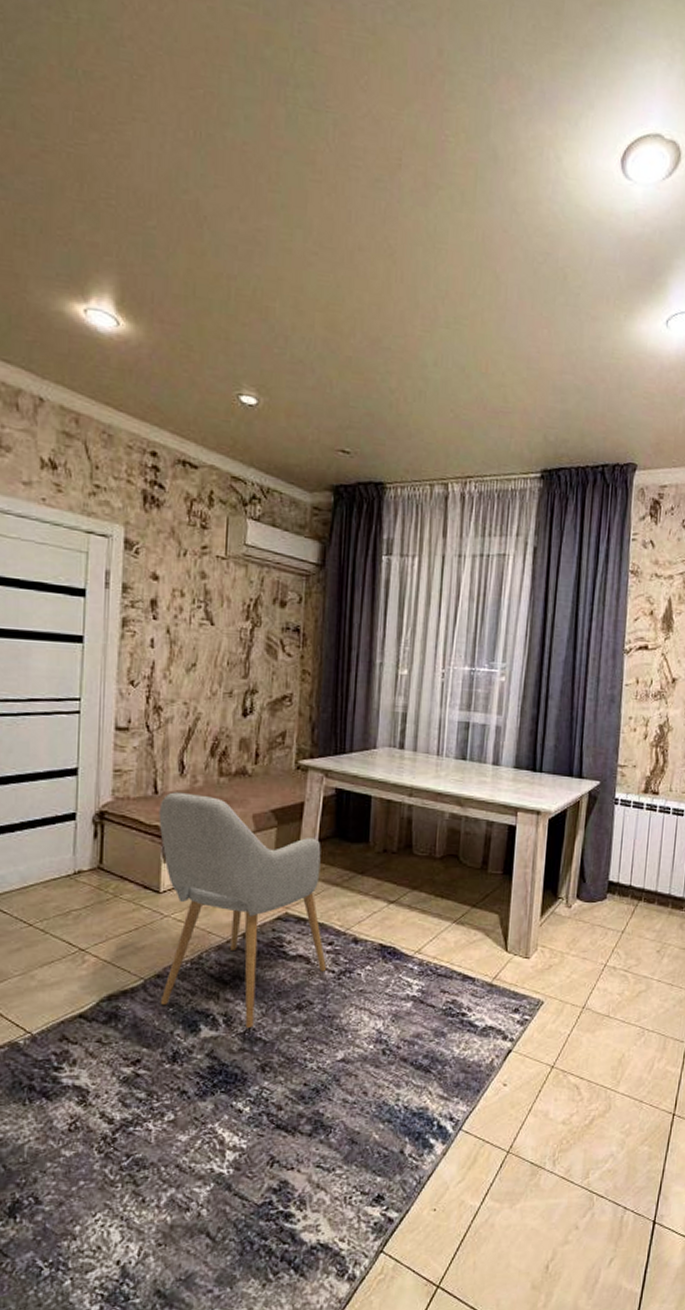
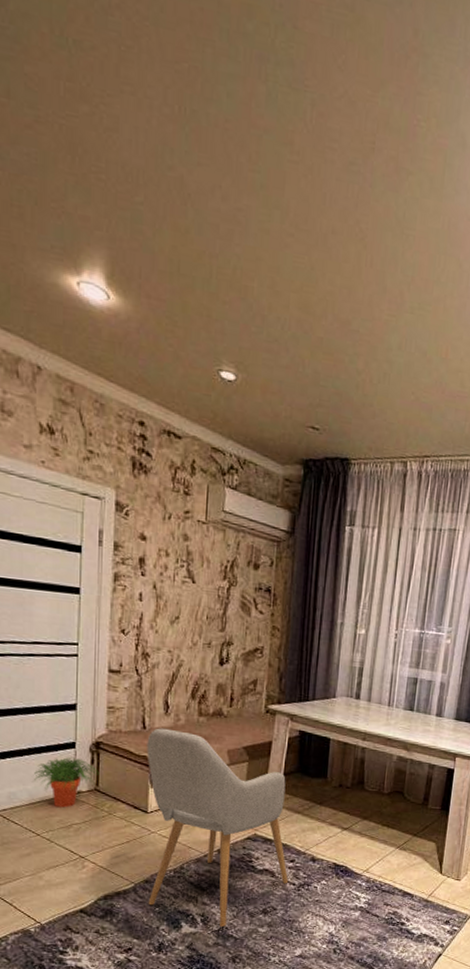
potted plant: none [27,830,103,891] -> present [34,756,99,808]

